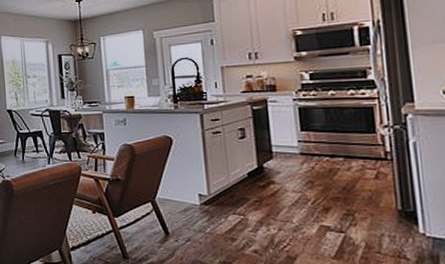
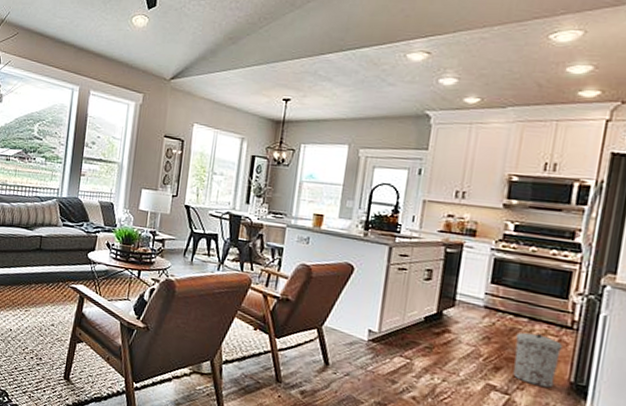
trash can: none [336,170,384,220] -> present [513,332,562,388]

